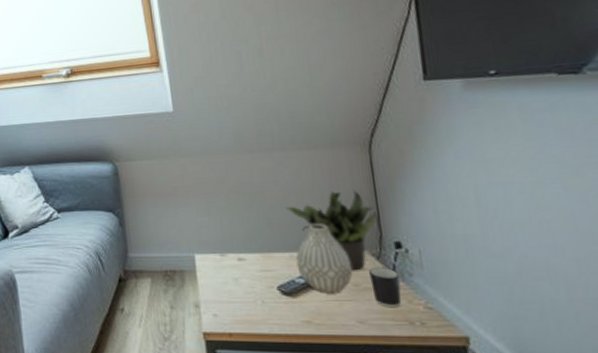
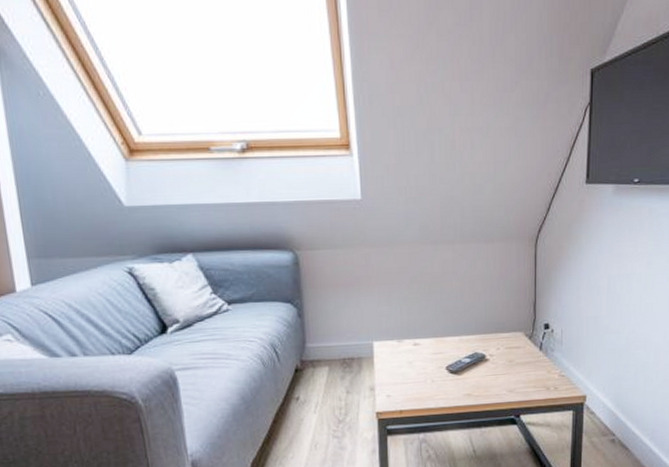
potted plant: present [285,190,378,271] -> none [459,280,535,350]
vase: present [295,224,353,294] -> none [464,310,509,370]
mug: present [369,268,402,308] -> none [522,345,545,378]

